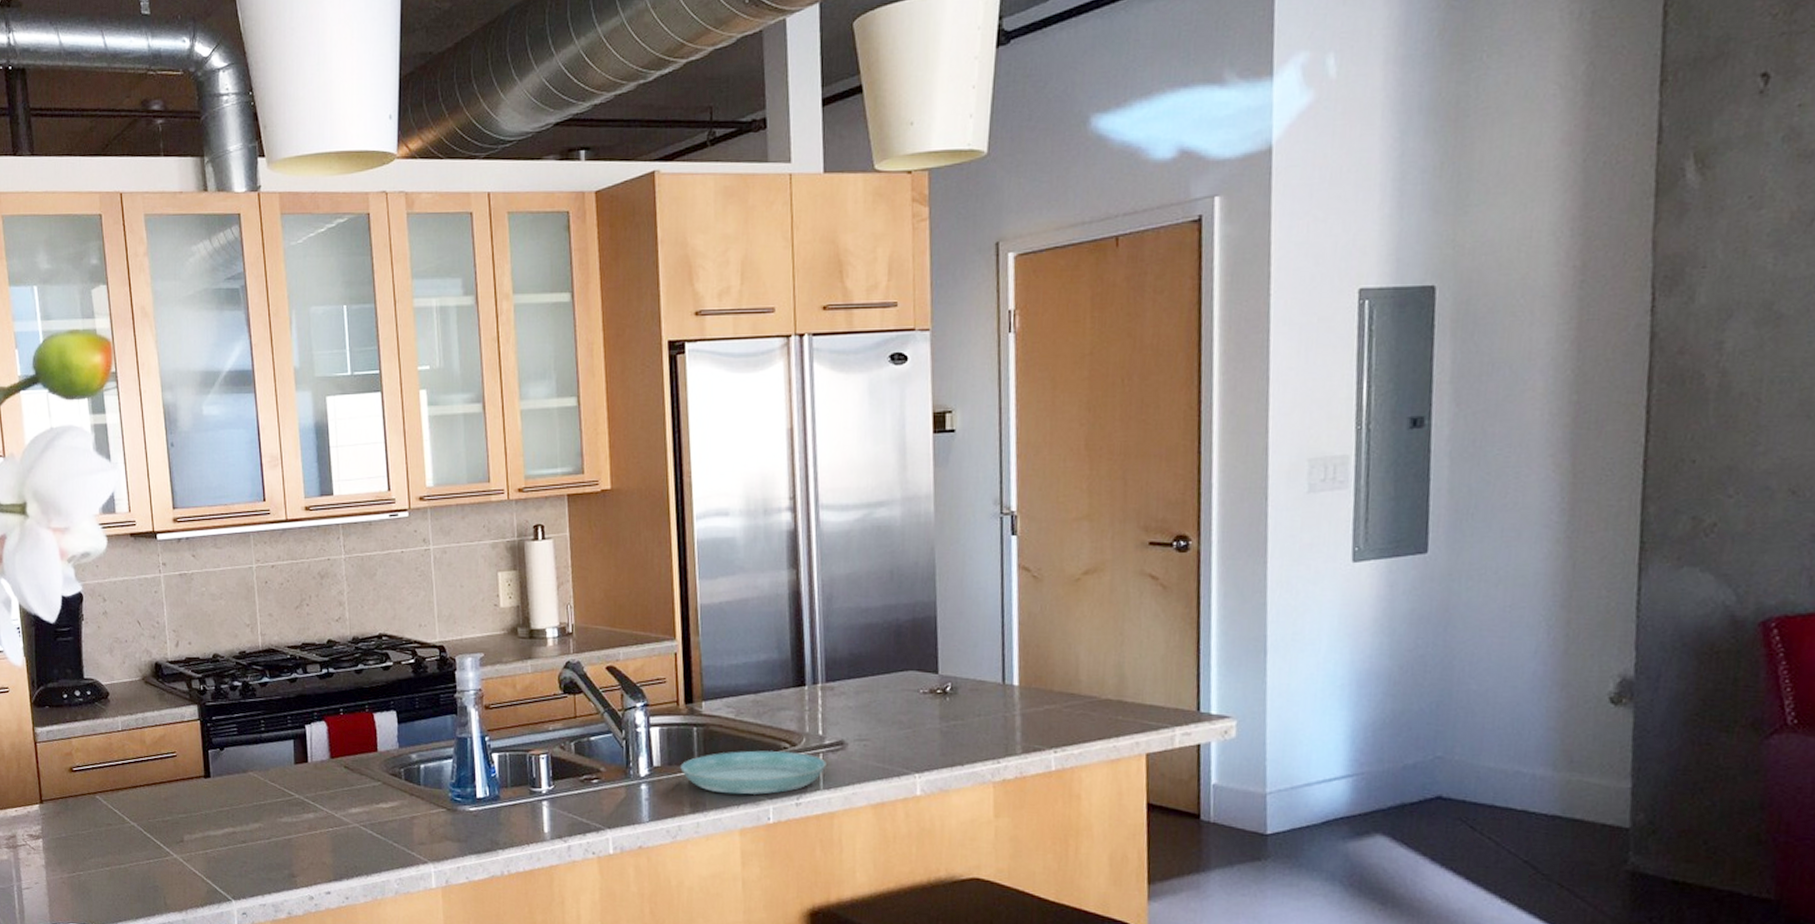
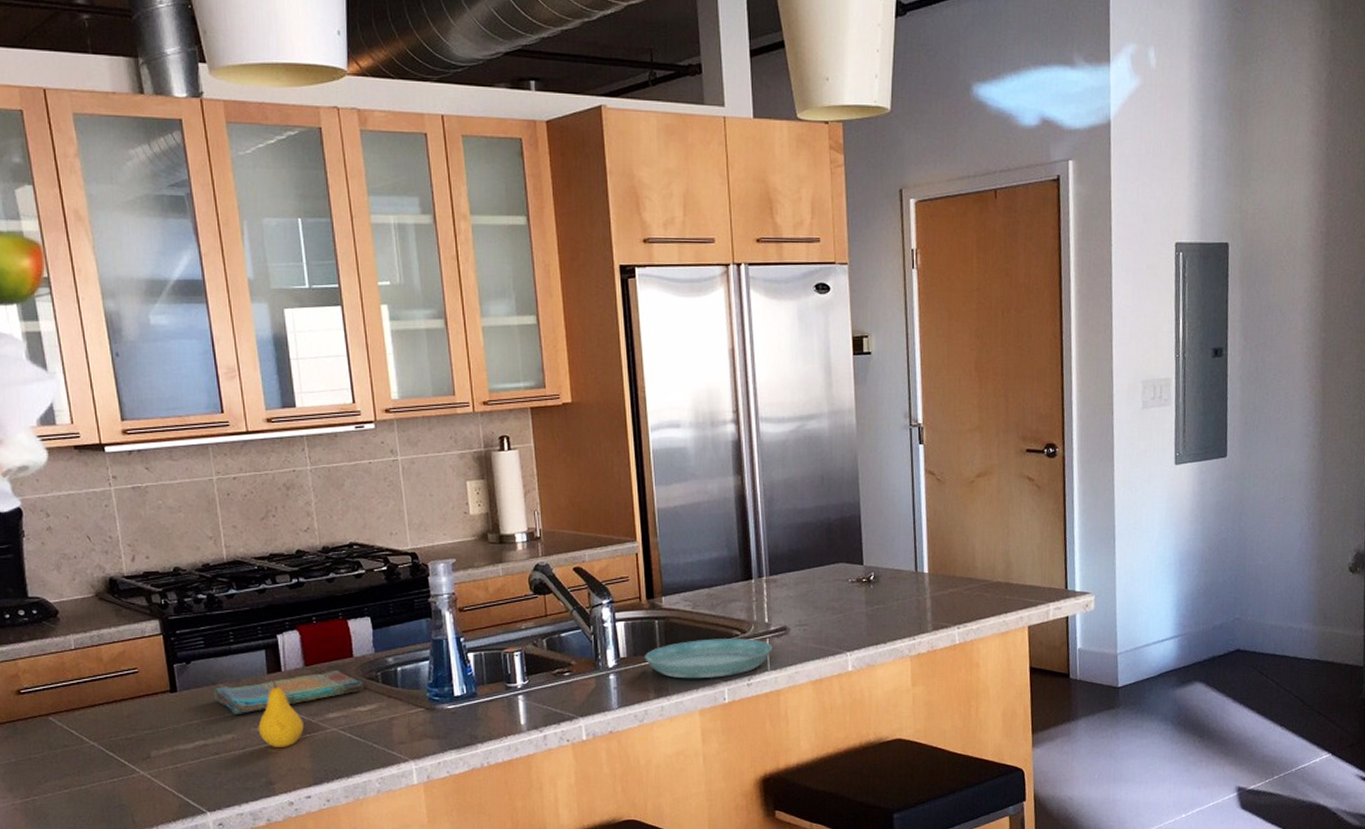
dish towel: none [243,764,386,804] -> present [213,671,364,714]
fruit: none [284,767,327,840] -> present [258,677,304,747]

